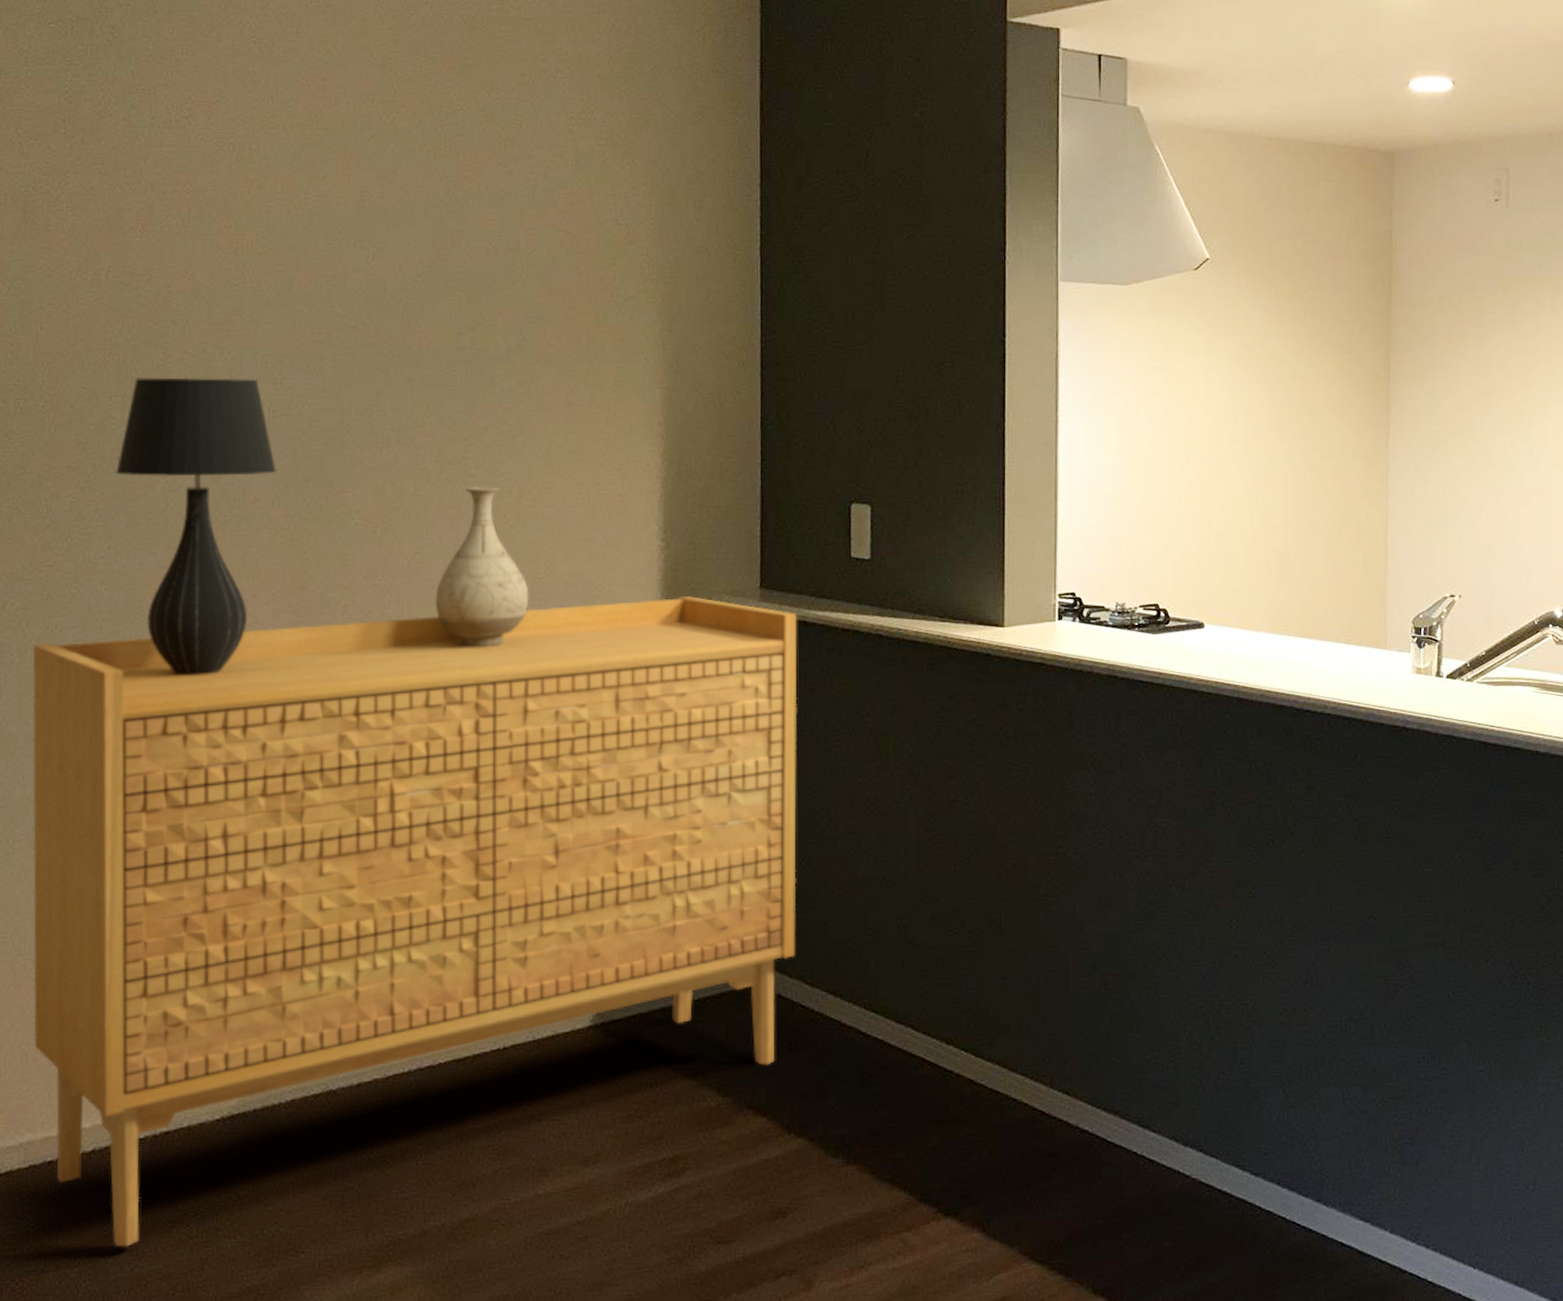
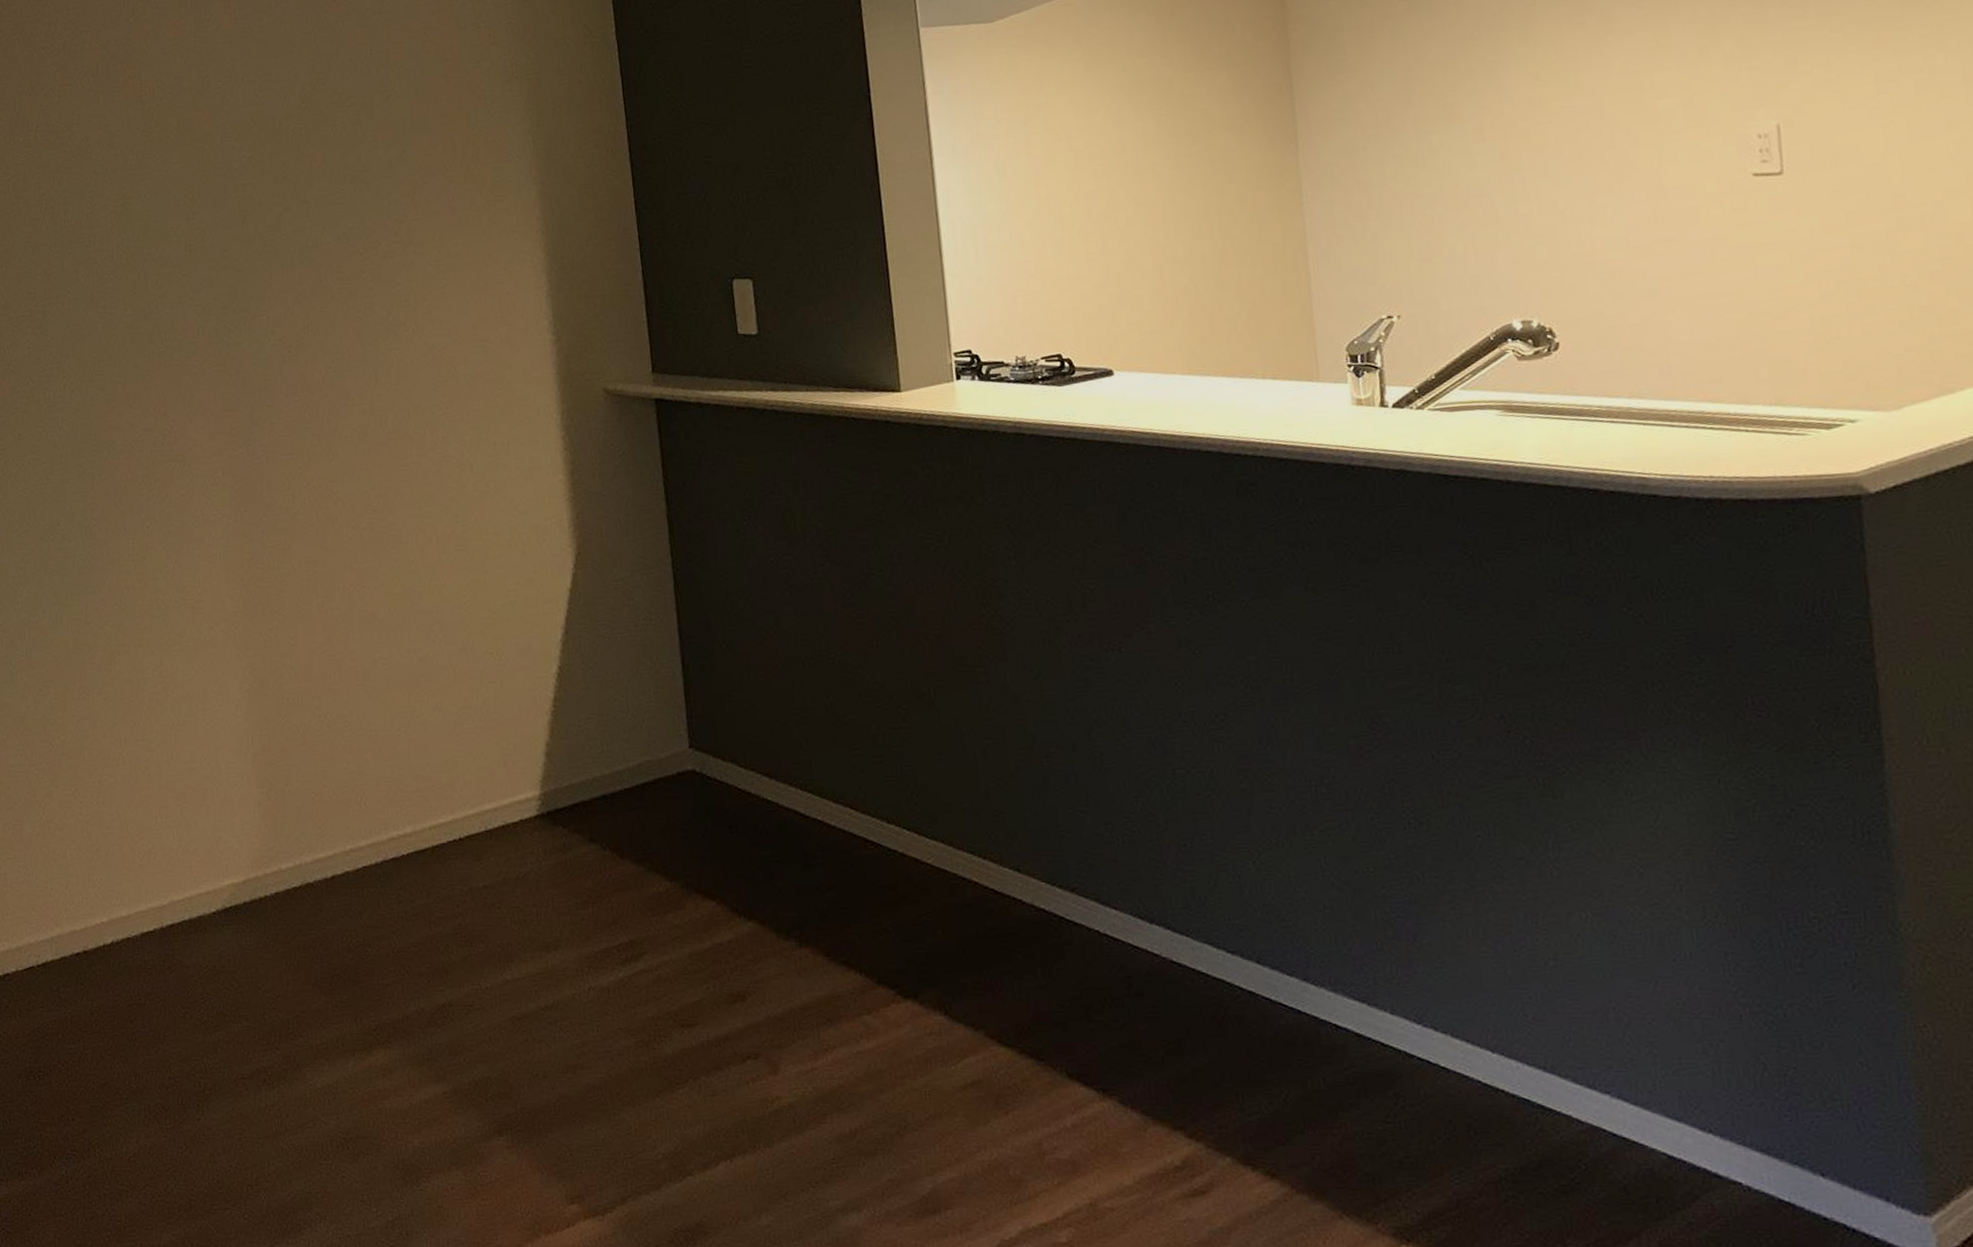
sideboard: present [32,595,798,1247] -> none [12,386,726,1032]
table lamp: present [116,377,277,676] -> none [62,217,199,501]
vase: present [435,486,529,647] -> none [350,297,436,454]

